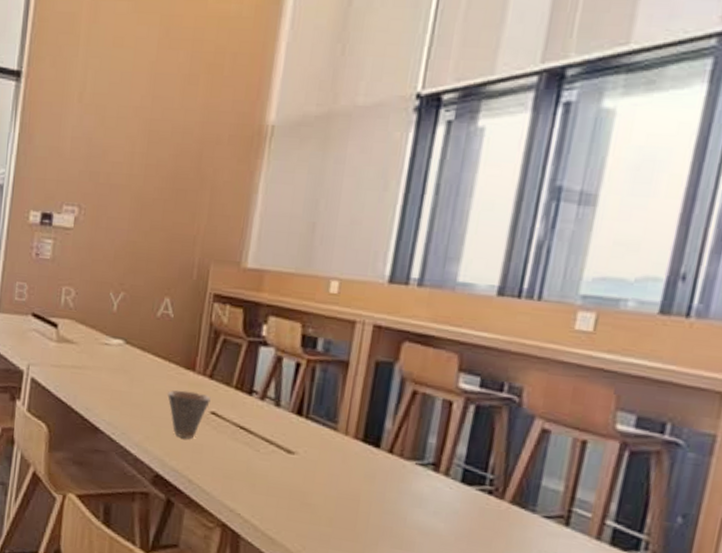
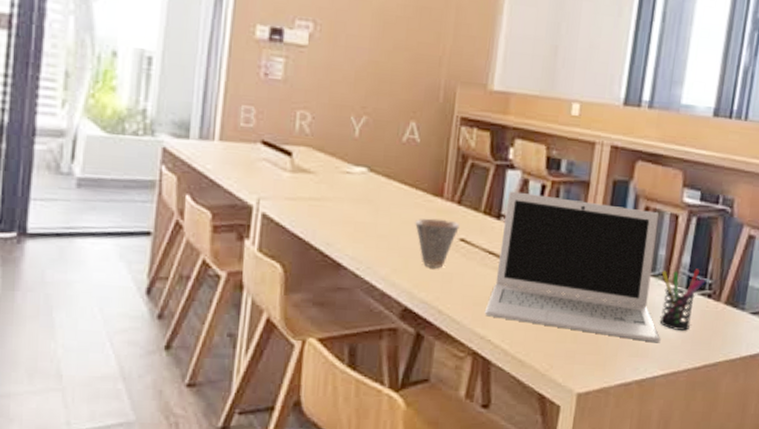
laptop: none [234,367,430,538] -> present [484,191,661,343]
pen holder: none [428,460,486,528] -> present [660,269,706,331]

